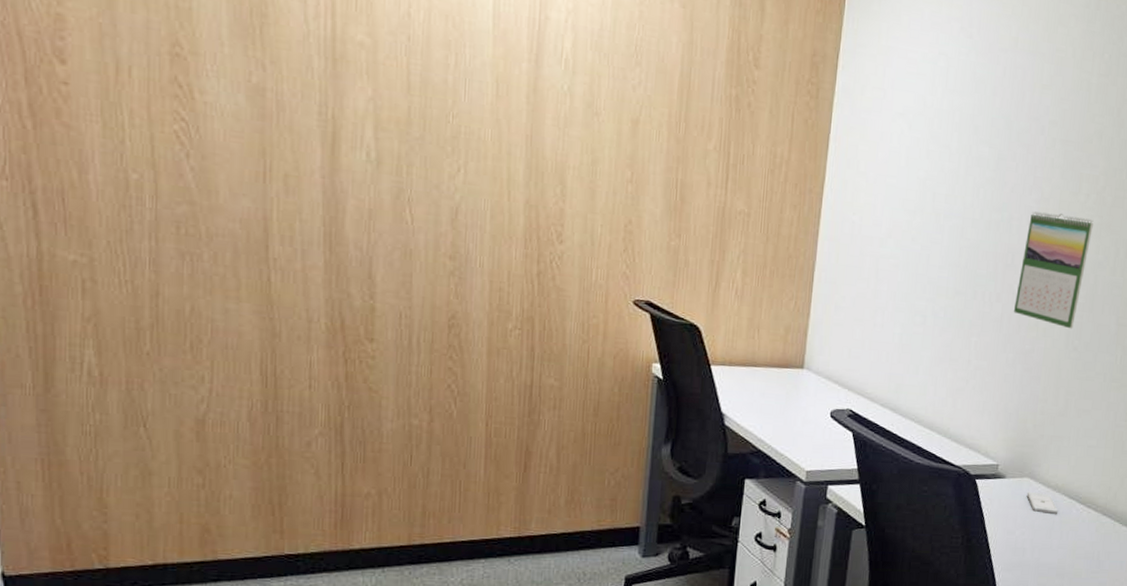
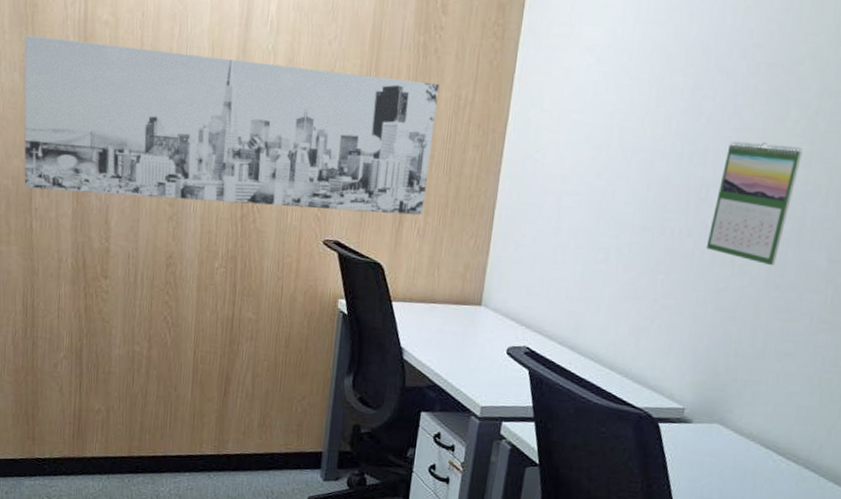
wall art: none [250,50,754,276] -> present [24,35,439,216]
smartphone: present [1026,491,1058,515] -> none [715,438,752,465]

